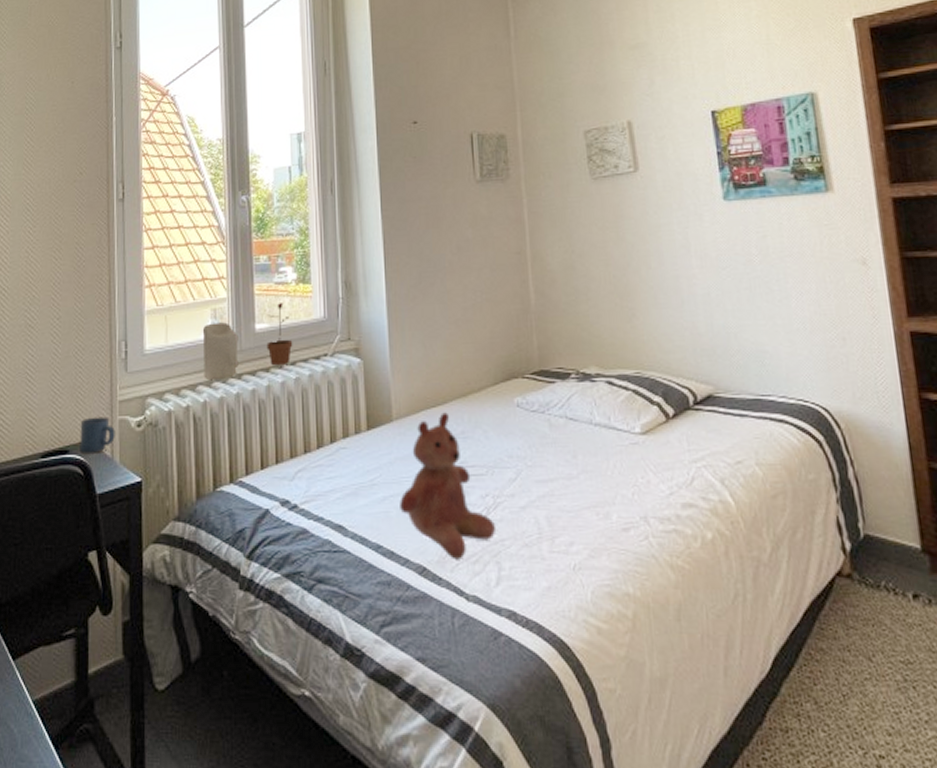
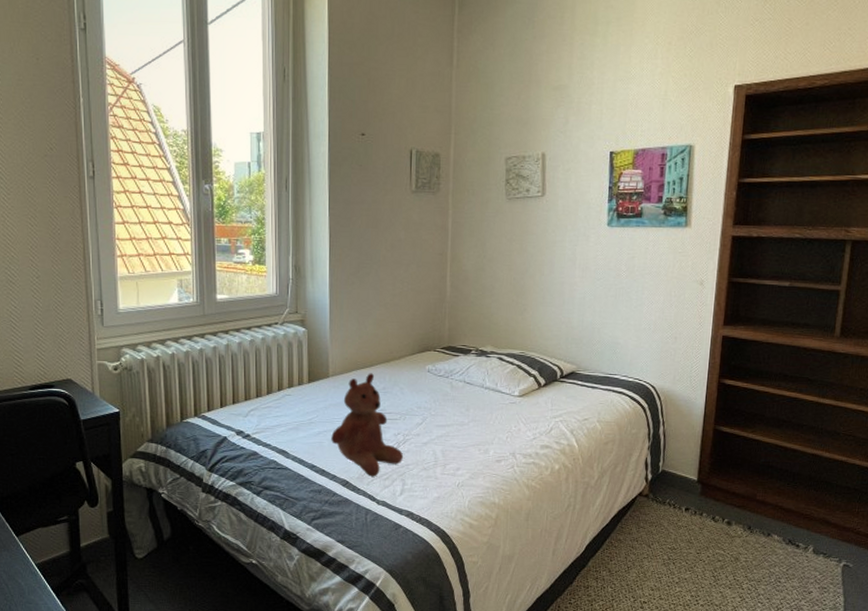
mug: present [79,416,115,455] -> none [63,360,95,390]
candle: present [202,322,239,381] -> none [170,291,202,338]
potted flower: present [266,303,293,366] -> none [226,279,249,330]

